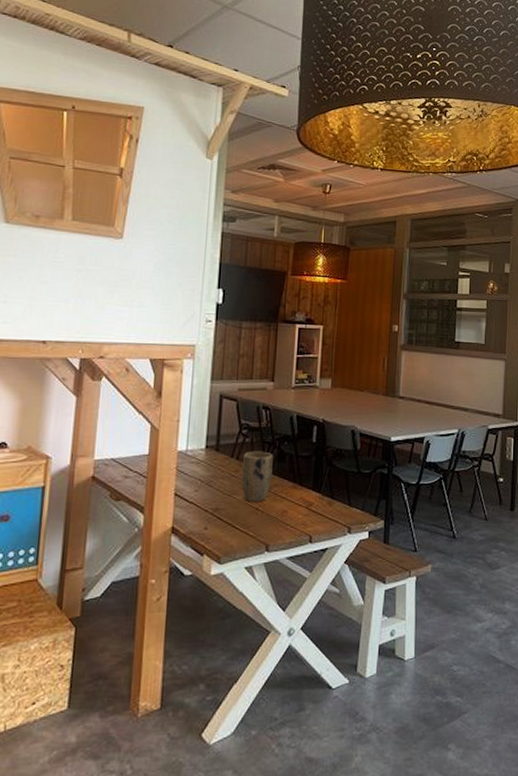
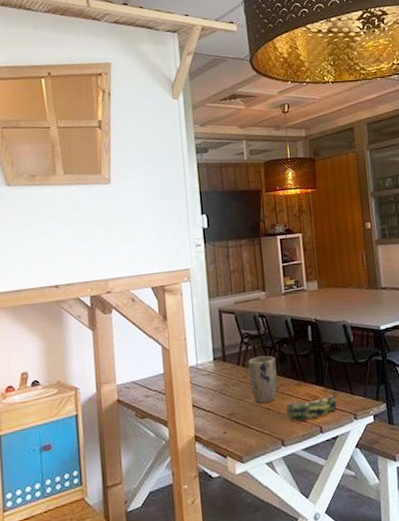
pencil case: none [276,503,332,526] -> present [286,394,337,422]

